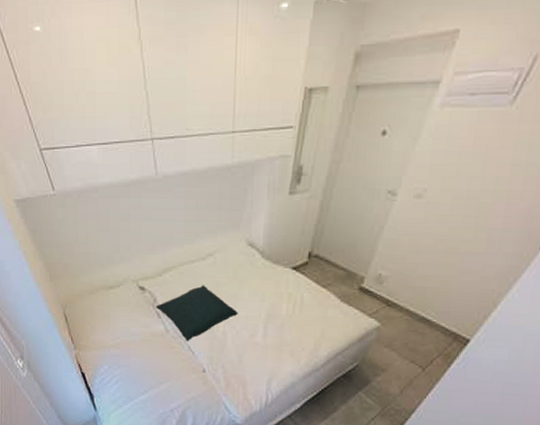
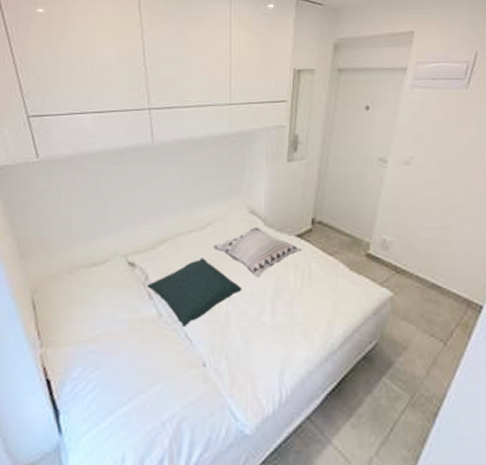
decorative pillow: none [213,259,297,305] -> present [213,227,302,278]

